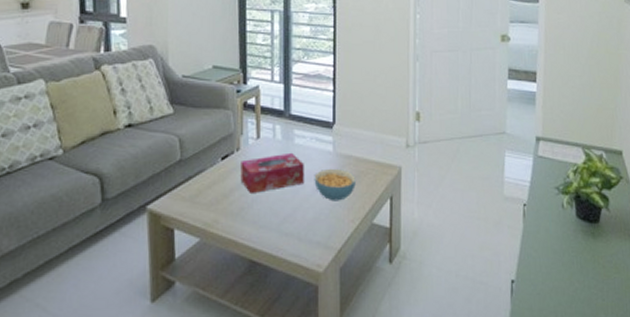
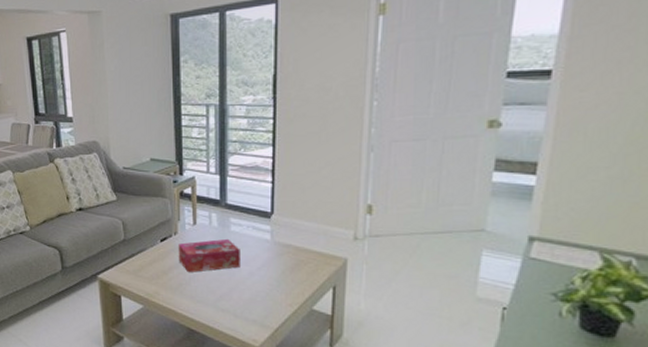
cereal bowl: present [314,168,356,201] -> none [250,255,295,286]

